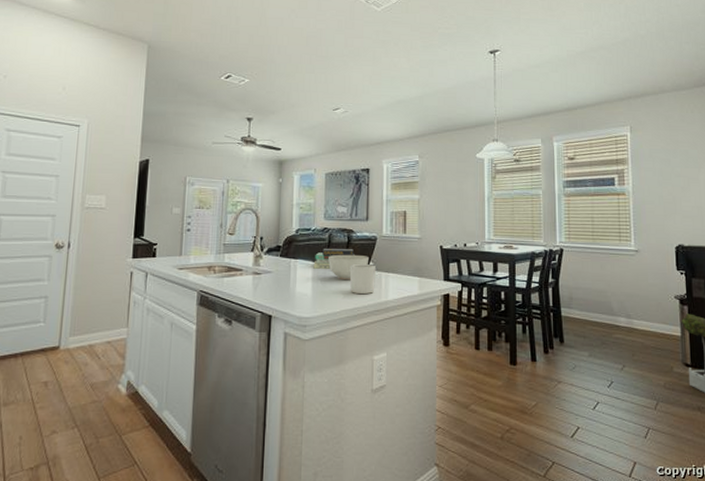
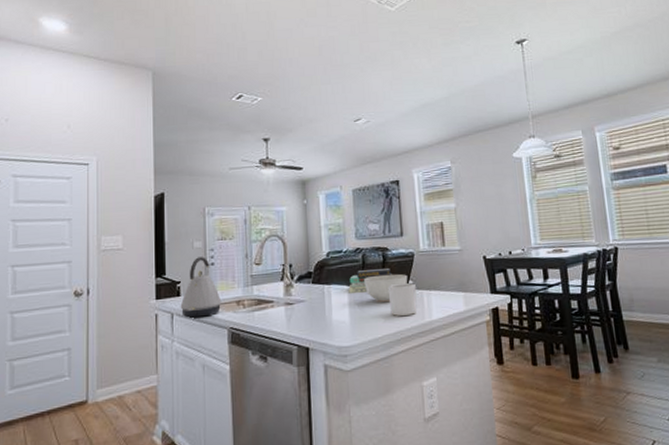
kettle: none [154,222,194,278] -> present [180,257,222,318]

